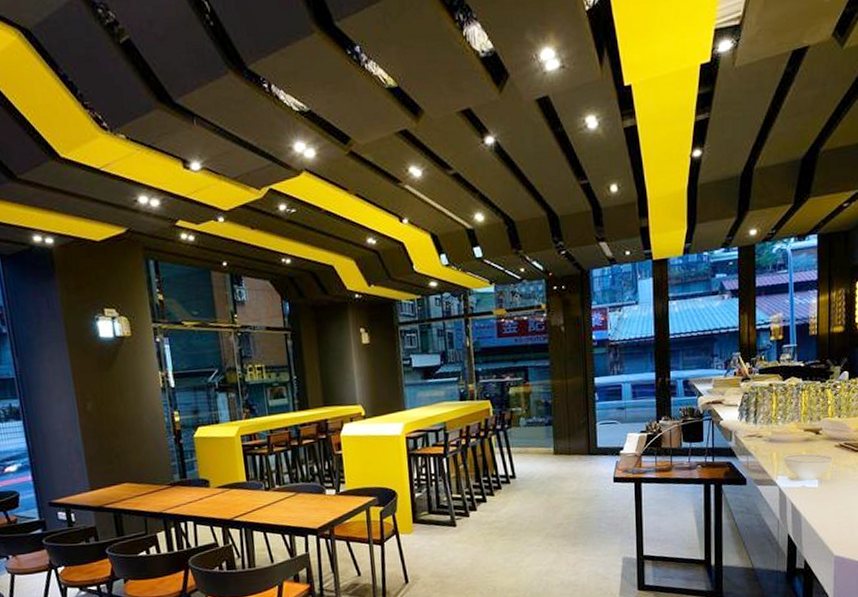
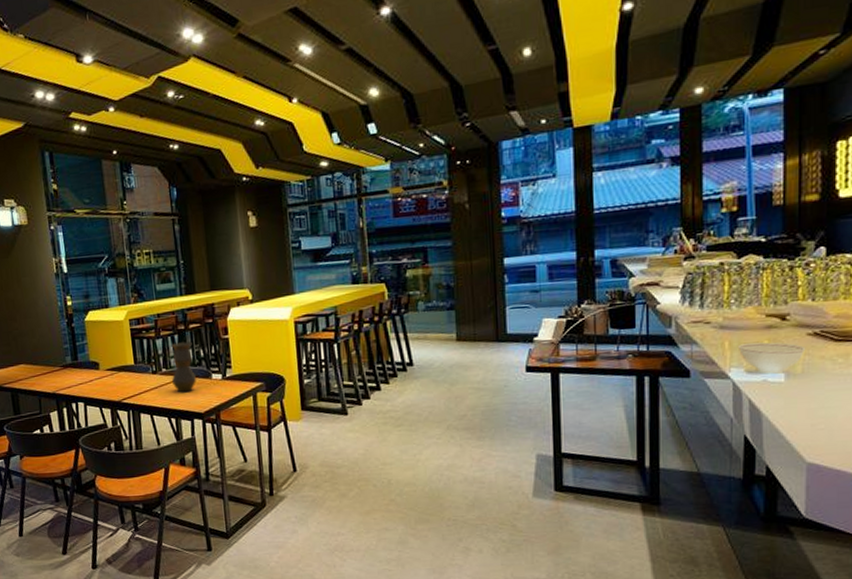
vase: none [284,458,310,509] -> present [171,342,196,393]

